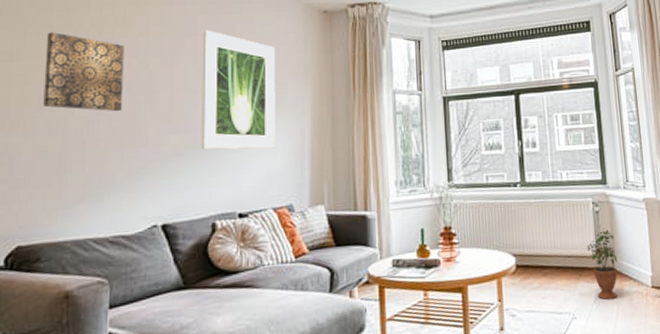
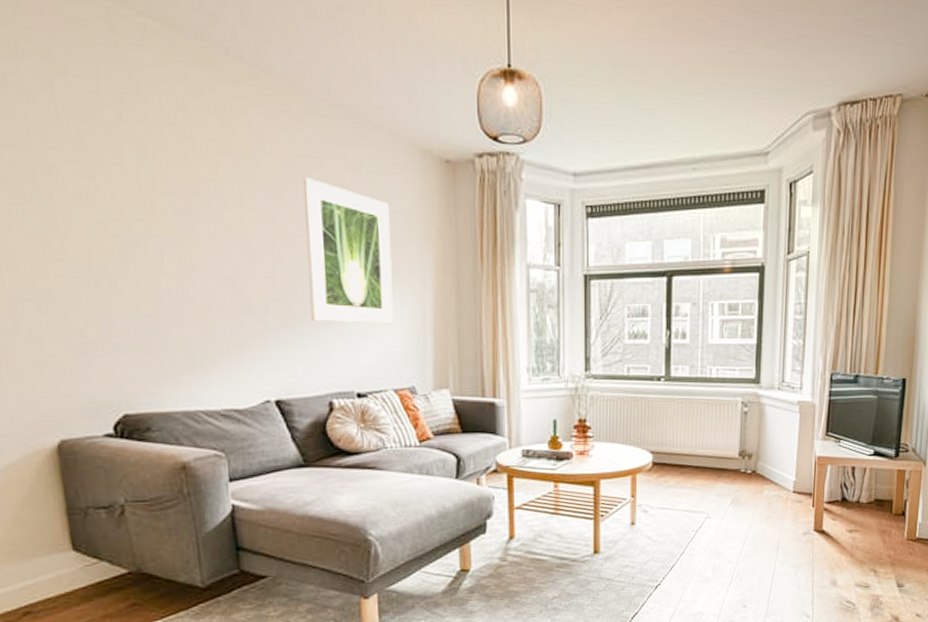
wall art: present [43,32,124,112] -> none [119,171,218,273]
potted plant: present [586,228,618,300] -> none [729,430,761,502]

